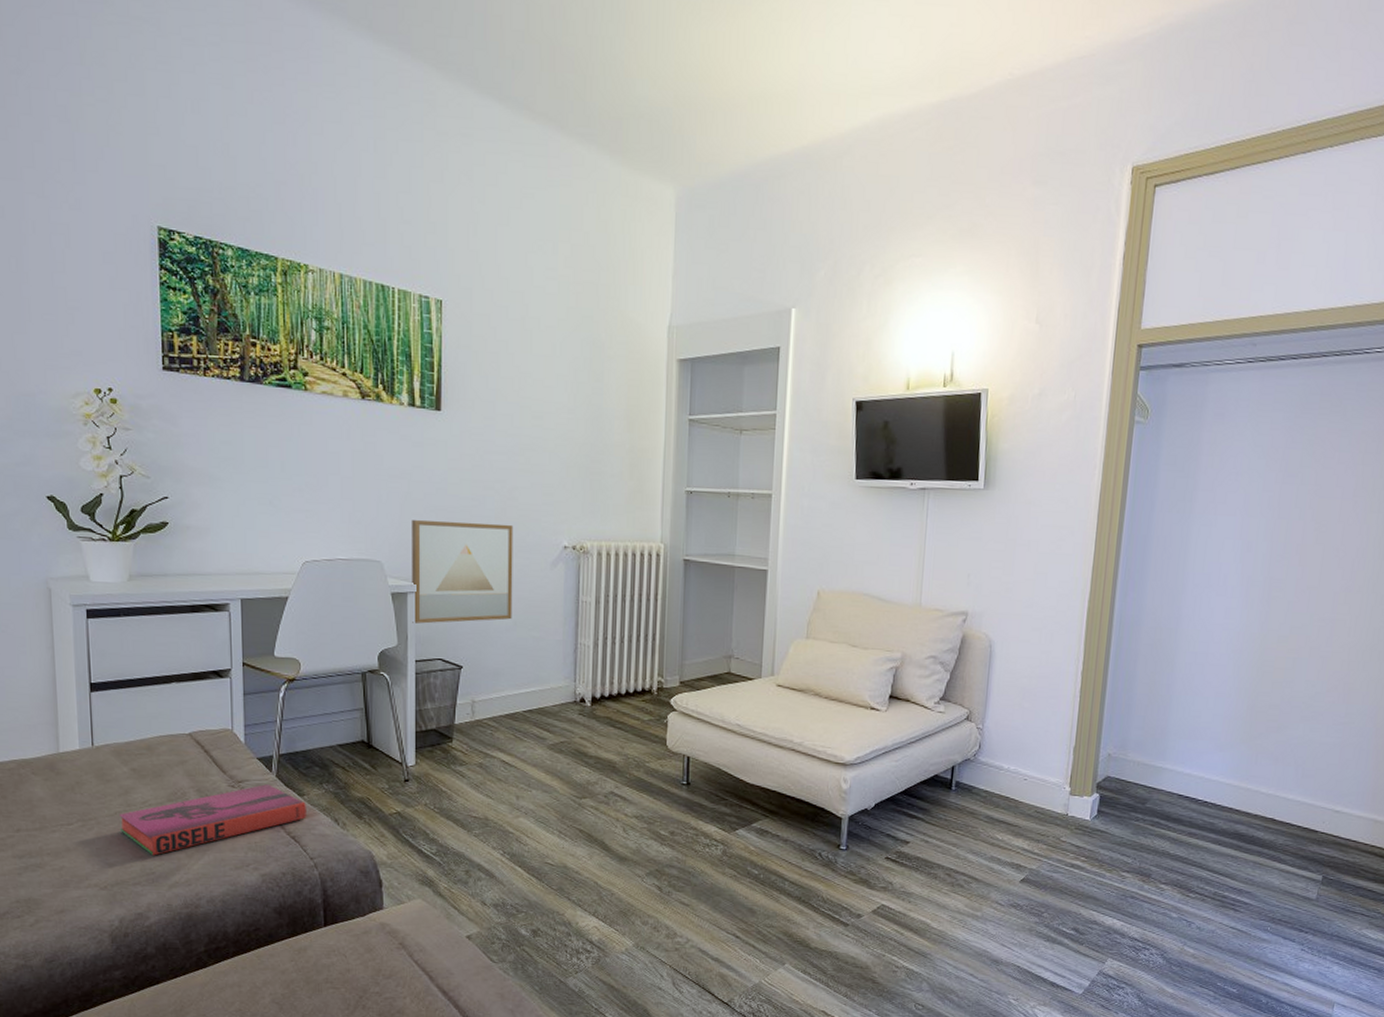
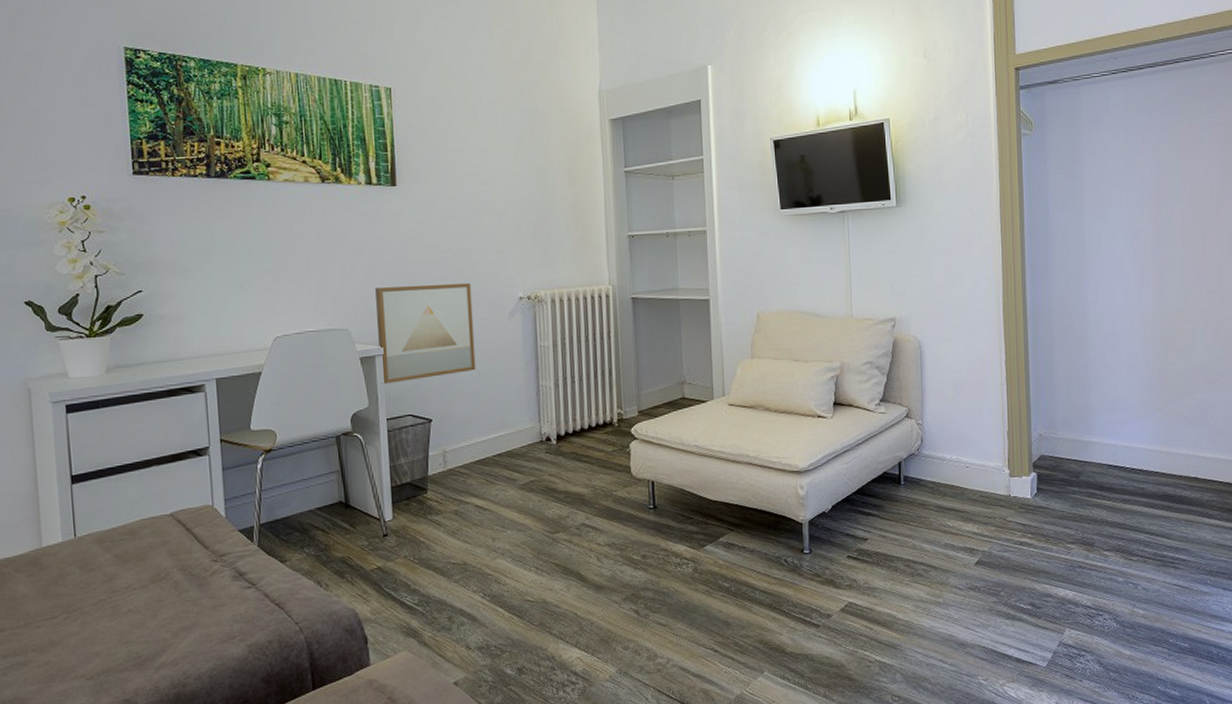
hardback book: present [120,784,307,856] -> none [104,555,290,640]

